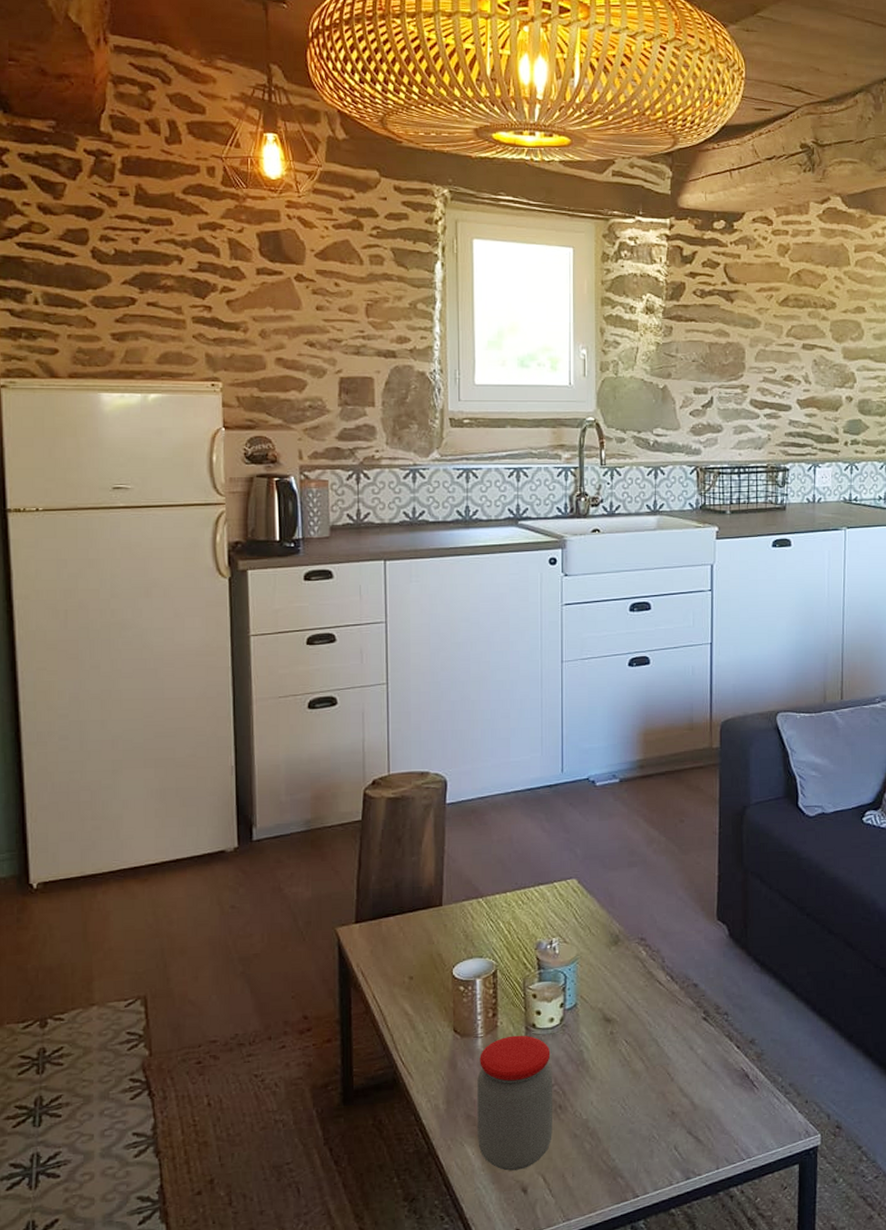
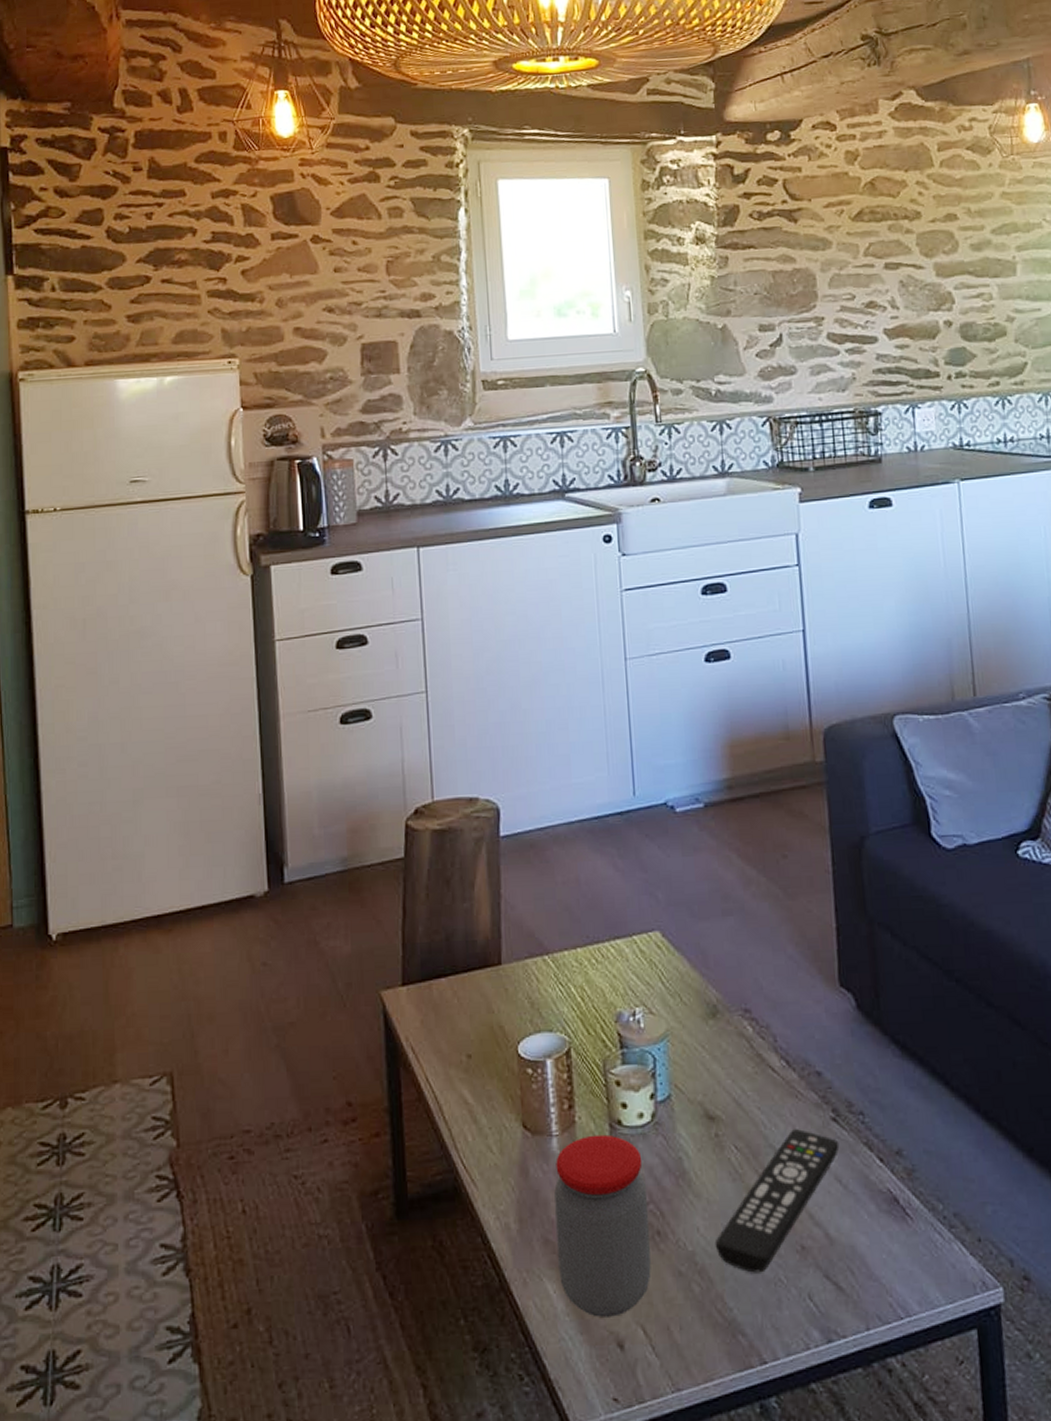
remote control: none [604,1027,707,1133] -> present [715,1129,840,1273]

